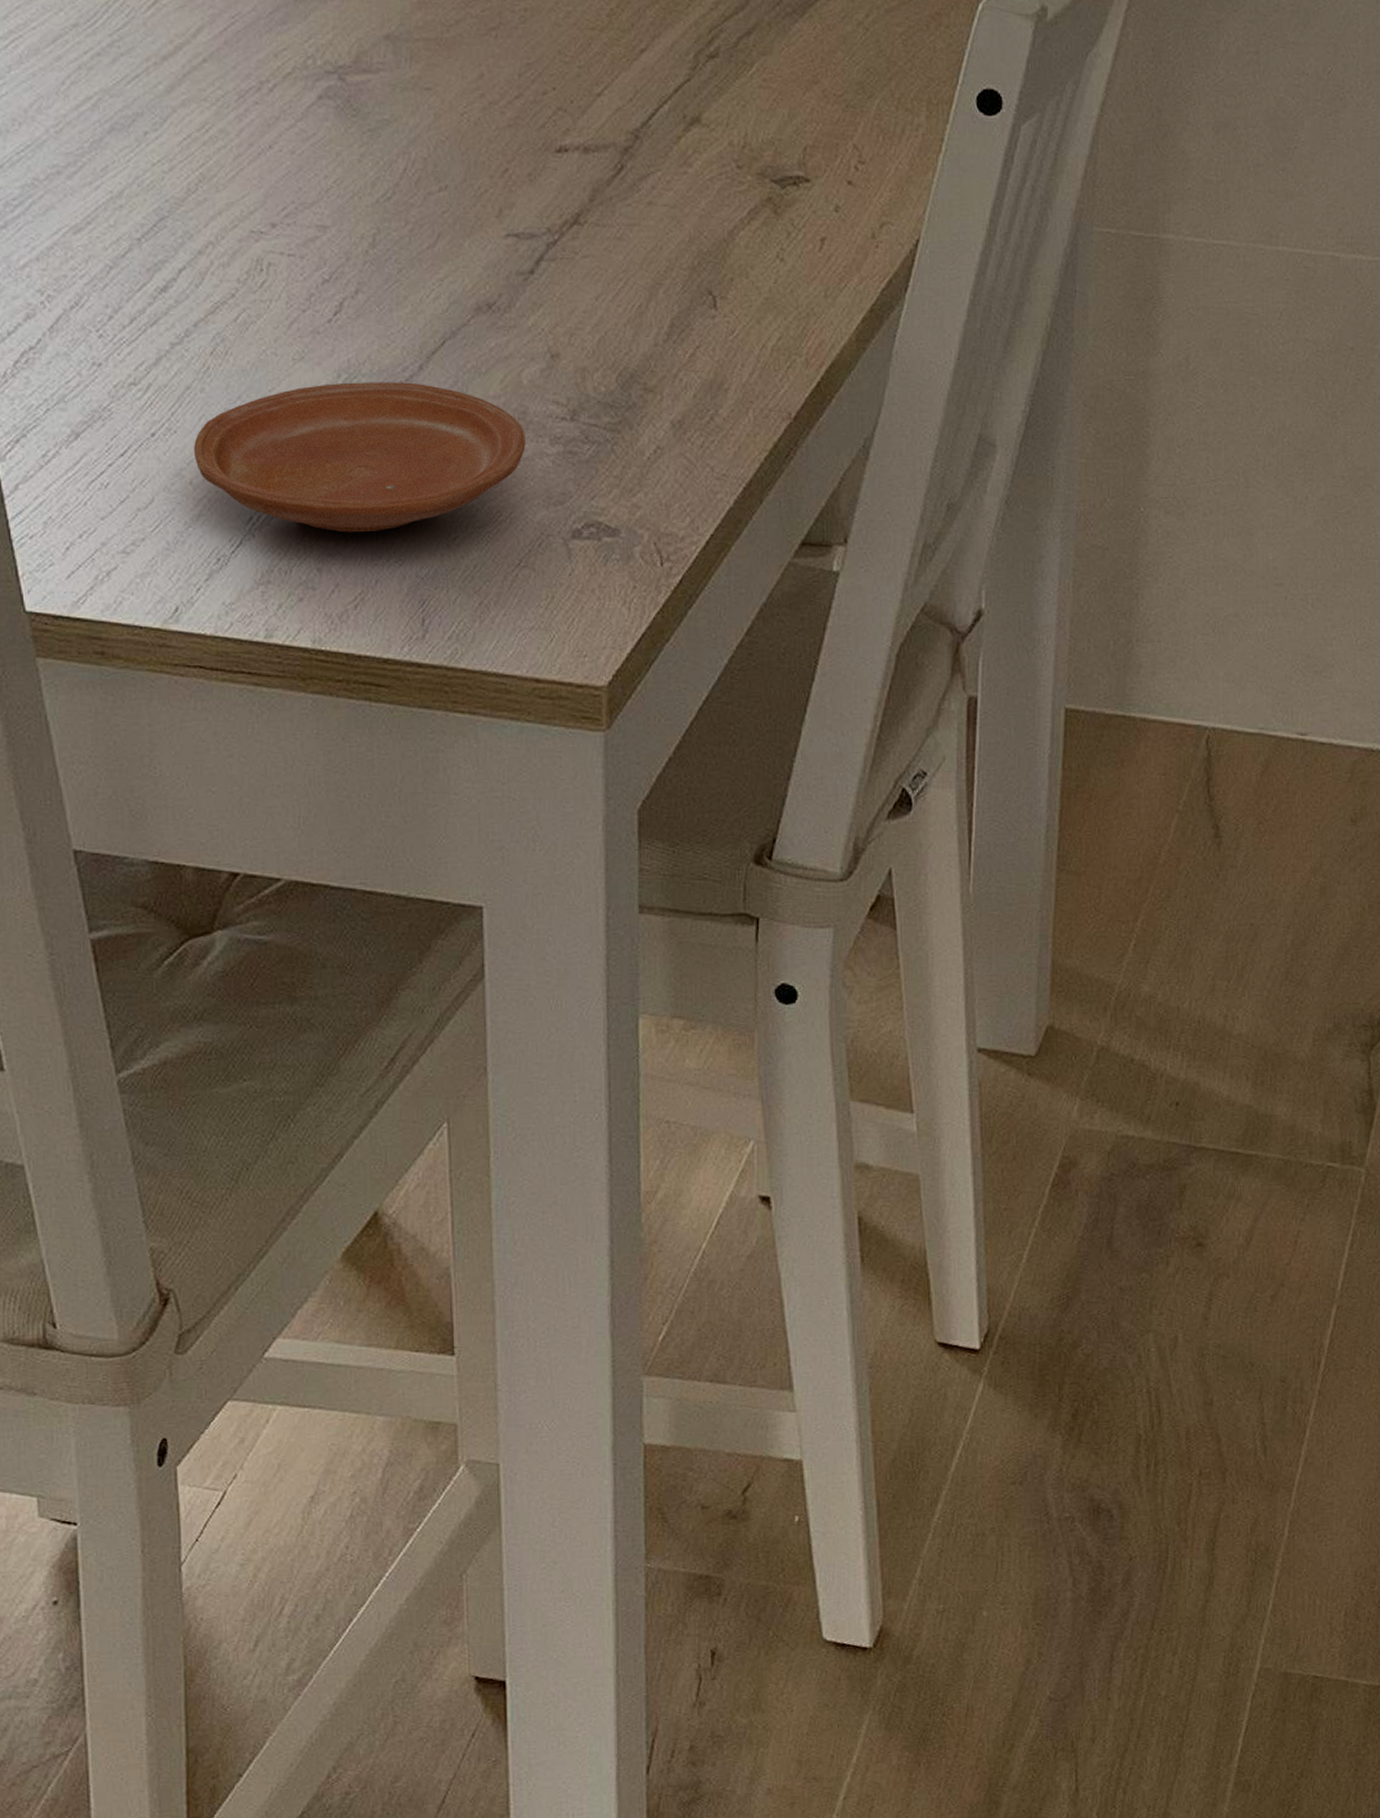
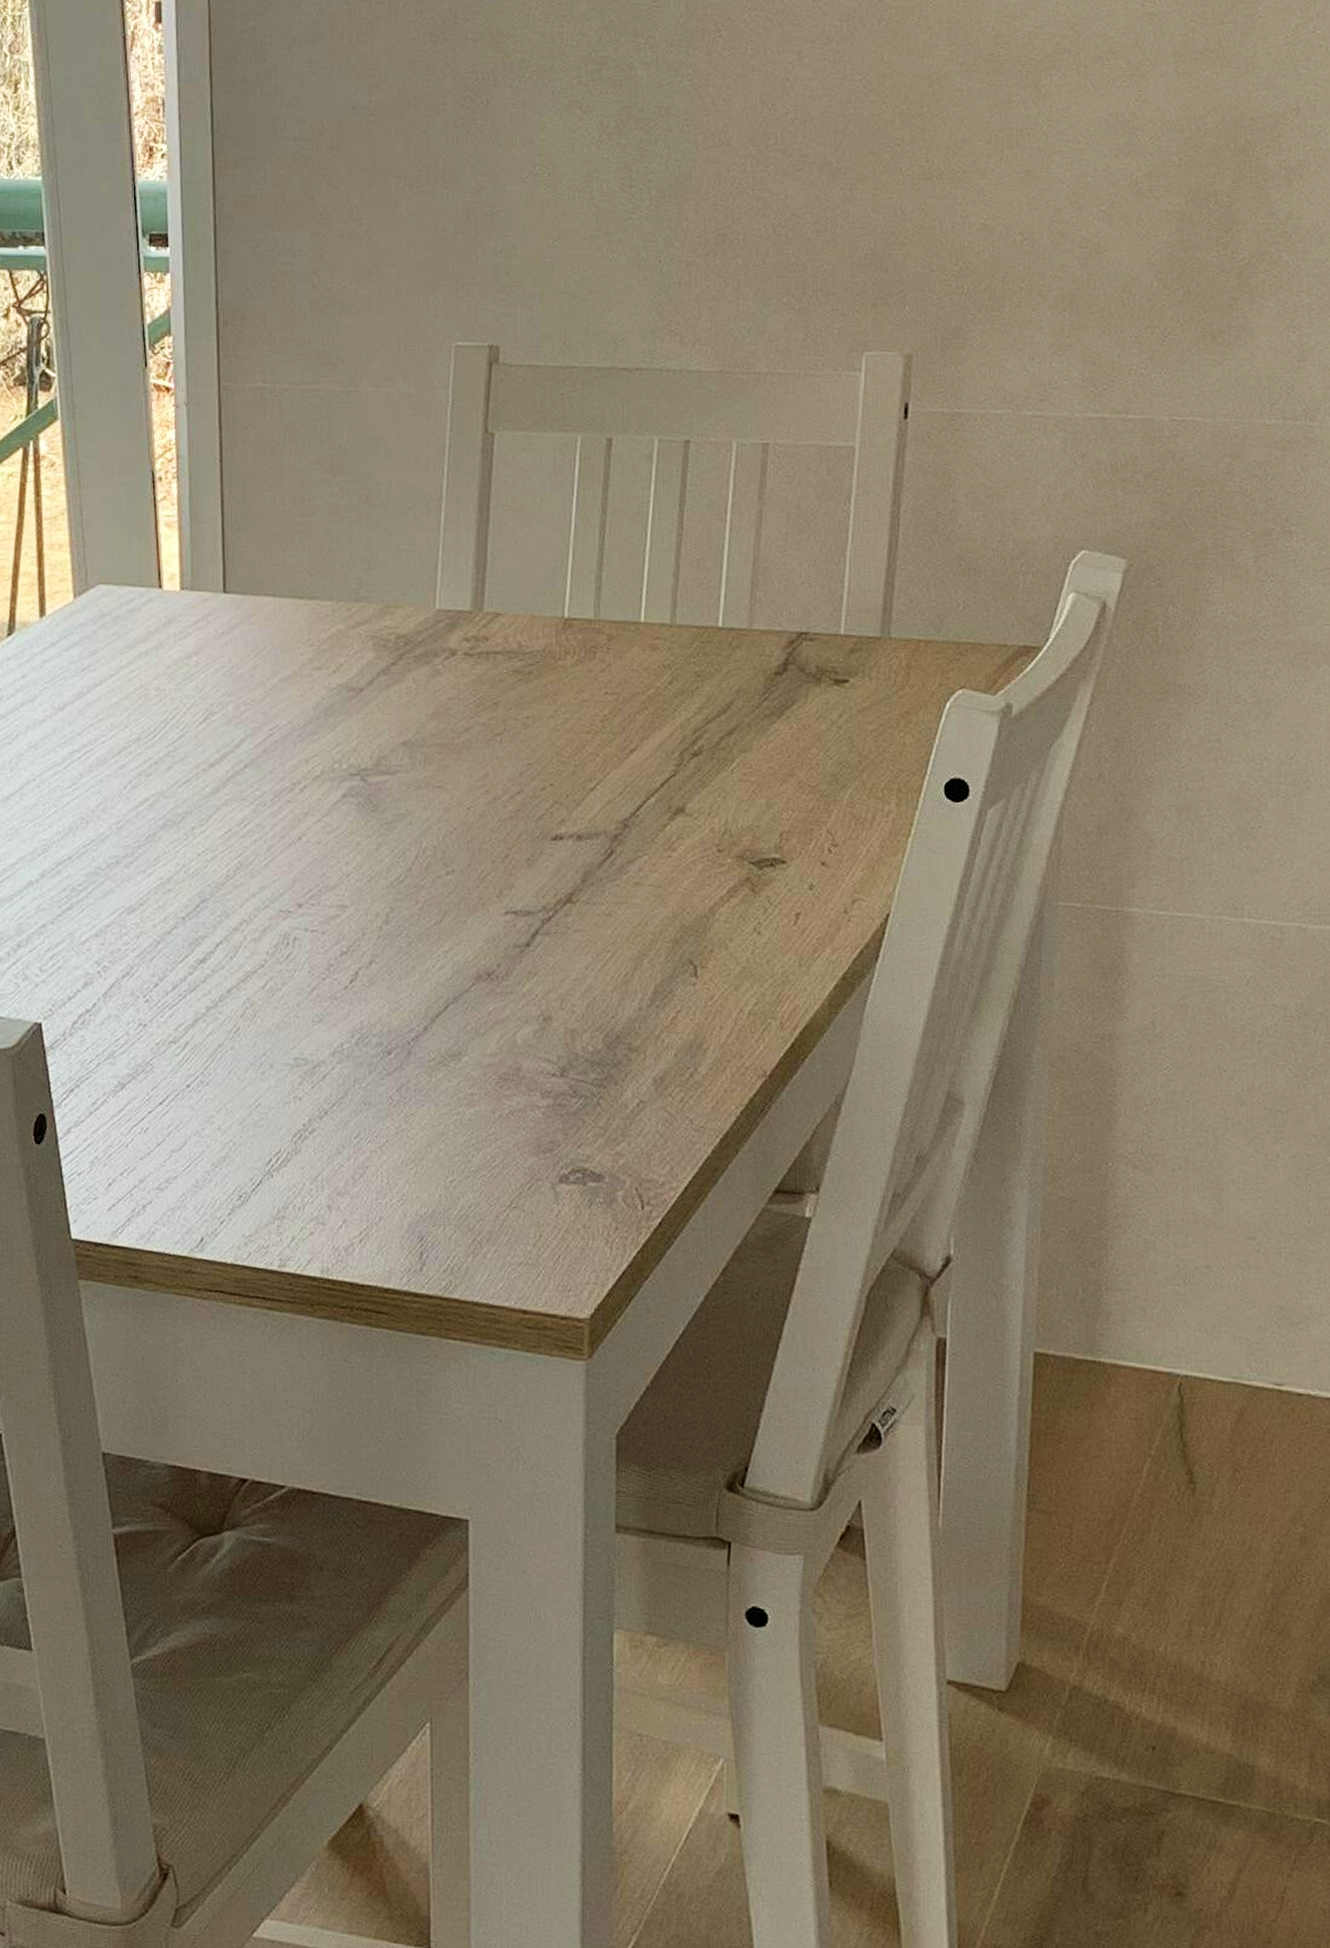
plate: present [193,382,526,533] -> none [222,1041,518,1175]

